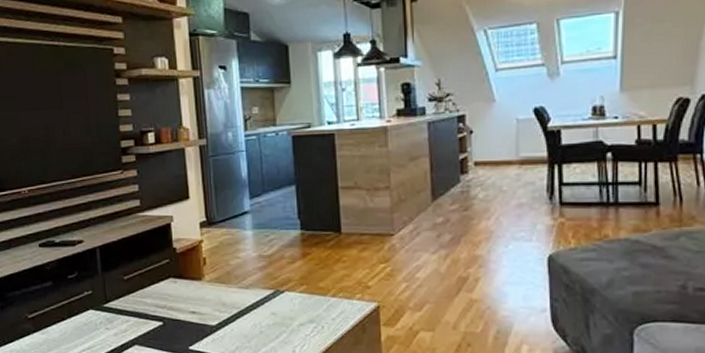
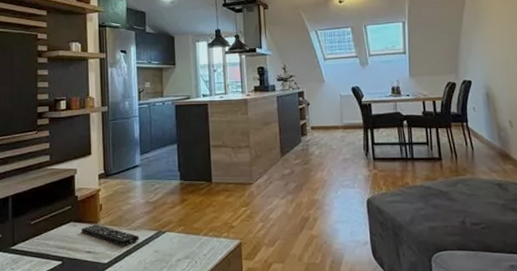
remote control: none [182,280,252,307] -> present [81,224,139,246]

